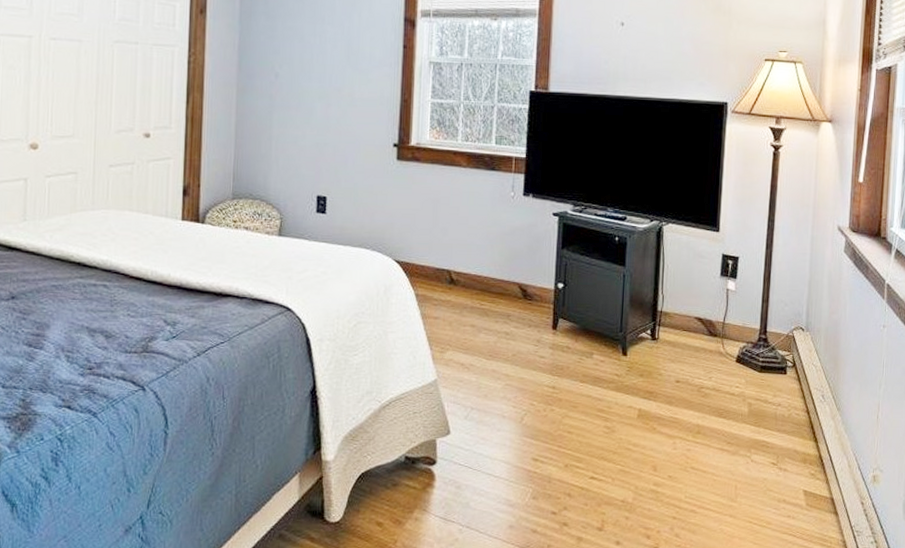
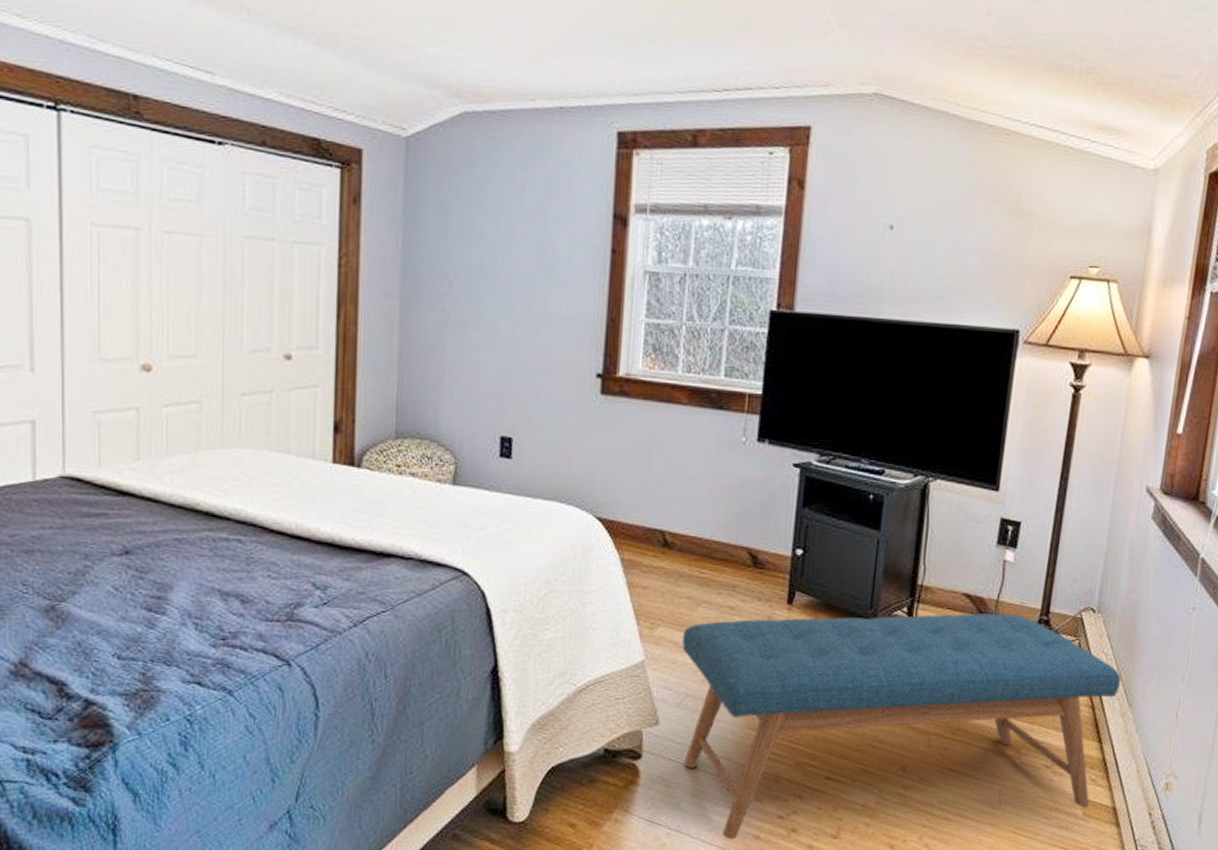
bench: none [467,333,829,534] -> present [682,613,1121,840]

